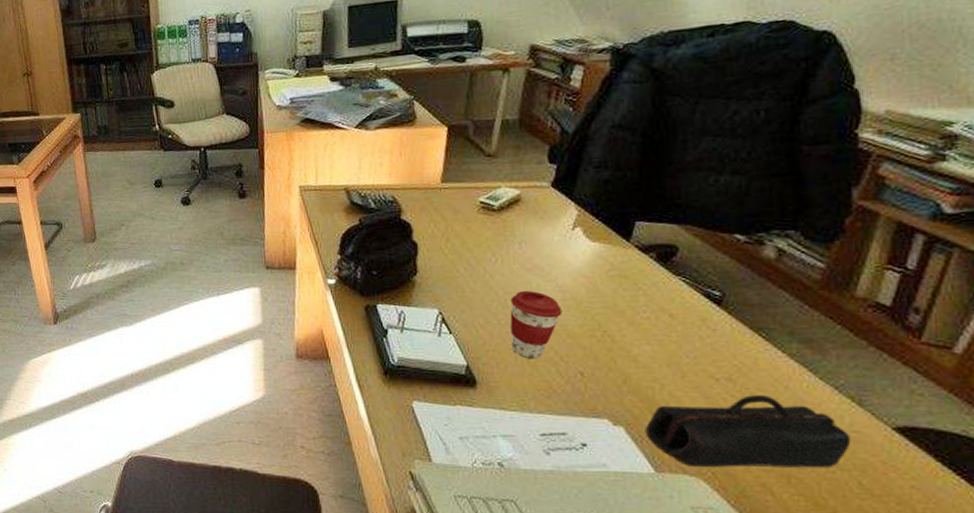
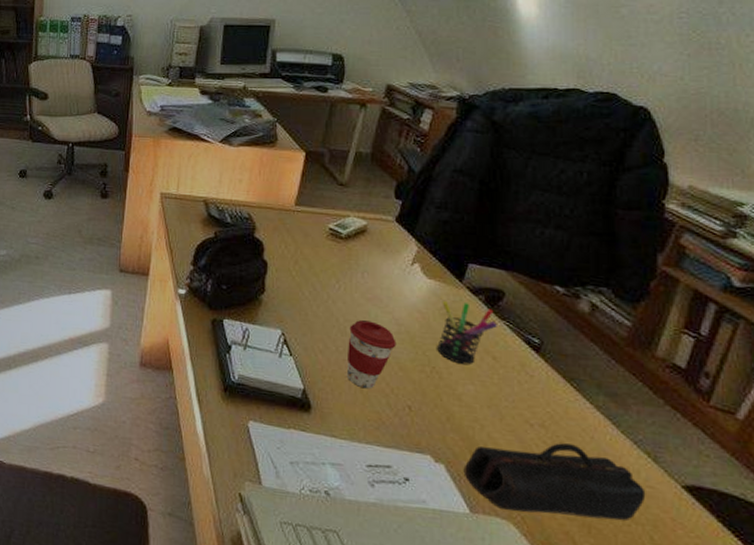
pen holder: none [607,262,672,326] -> present [437,301,497,365]

